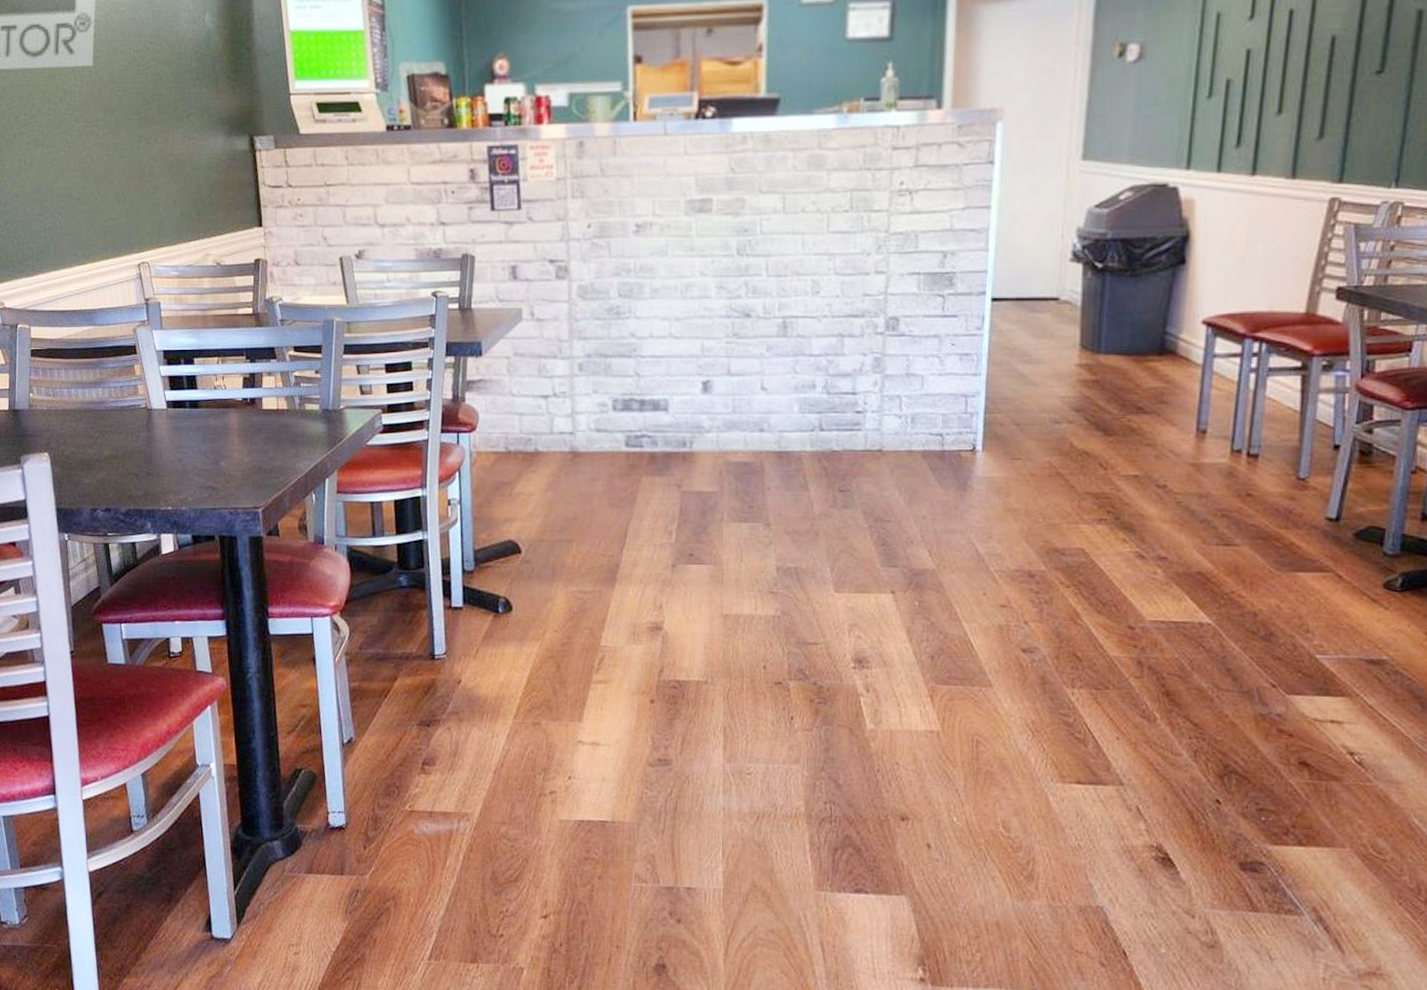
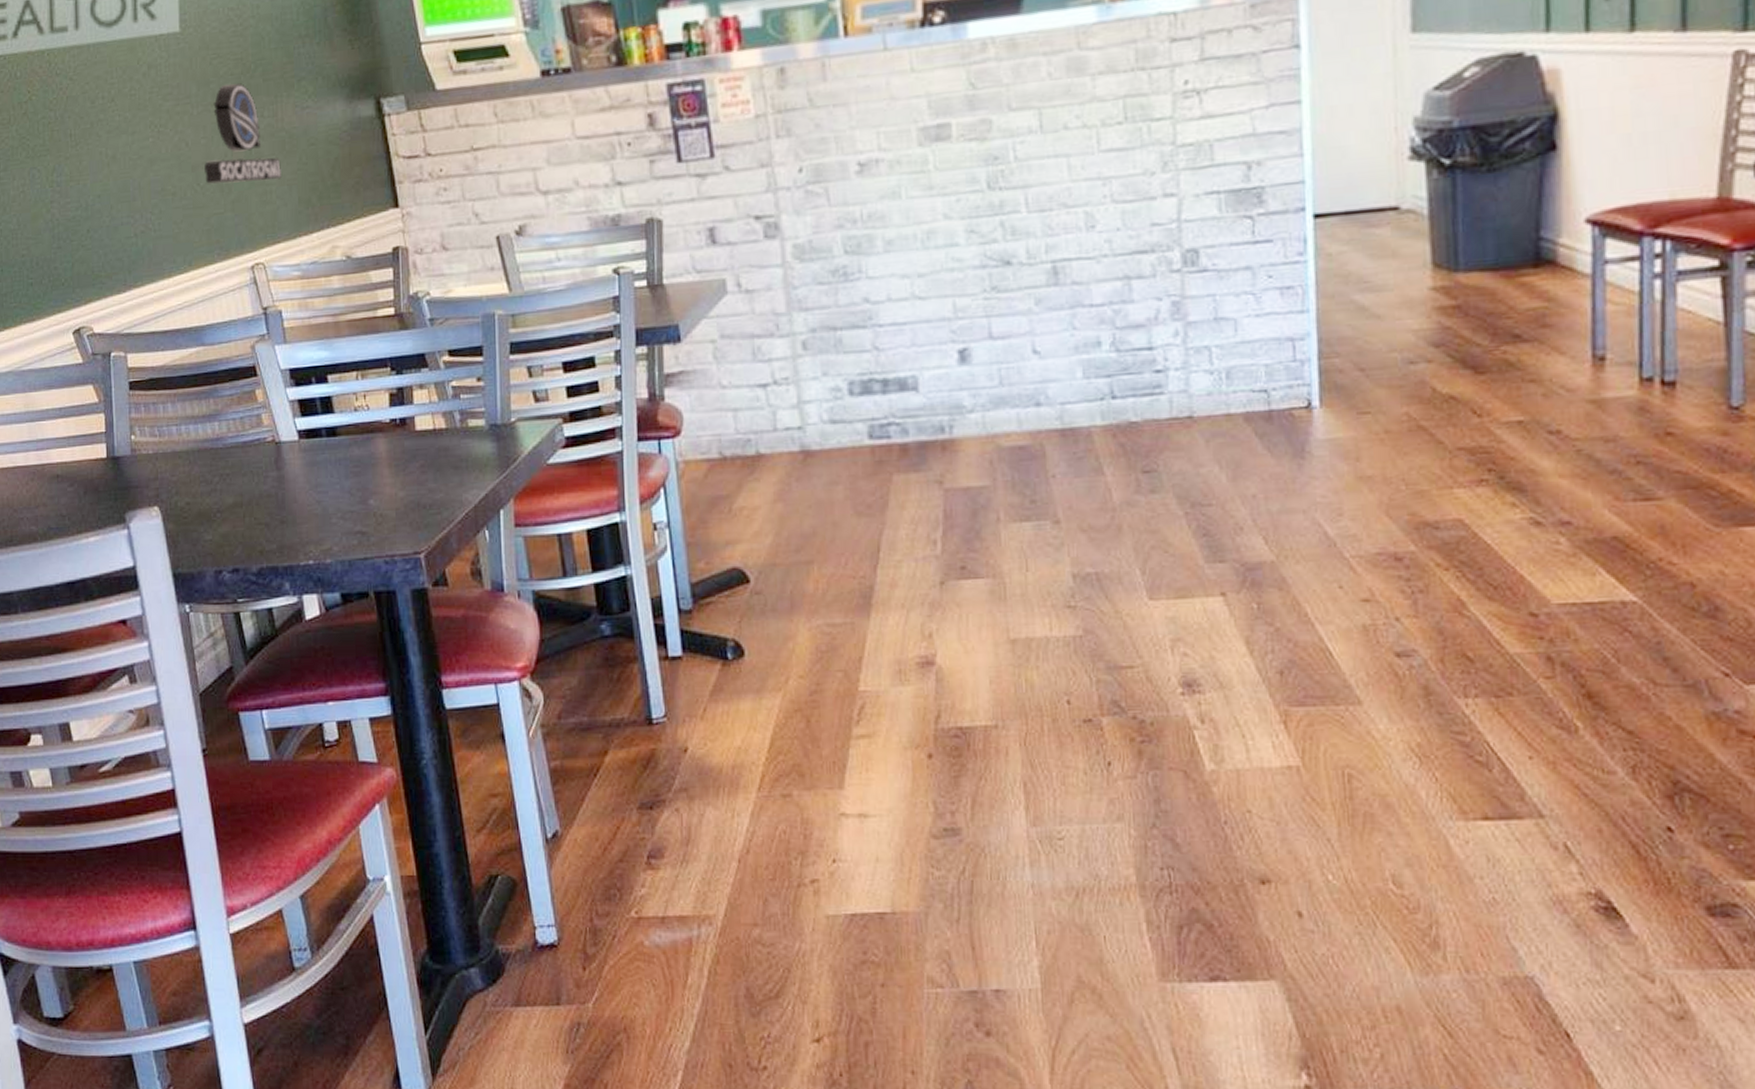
logo: none [105,113,168,195] -> present [204,83,281,185]

